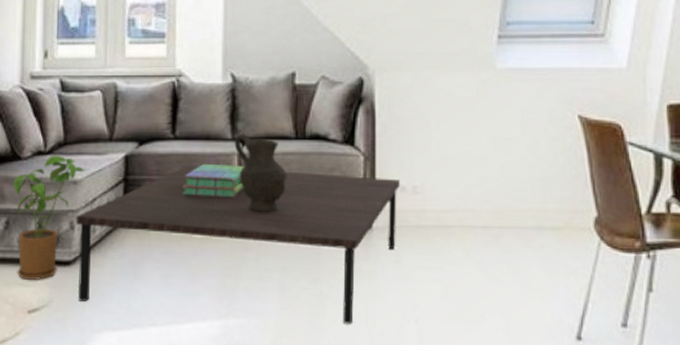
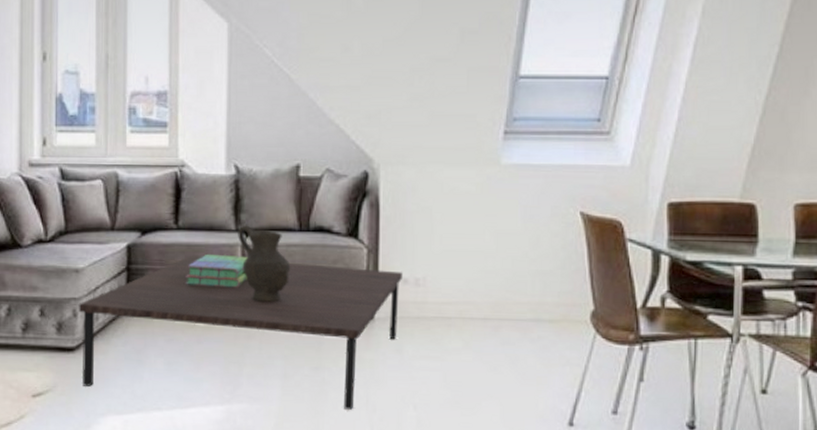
house plant: present [13,154,87,281] -> none [14,243,88,367]

